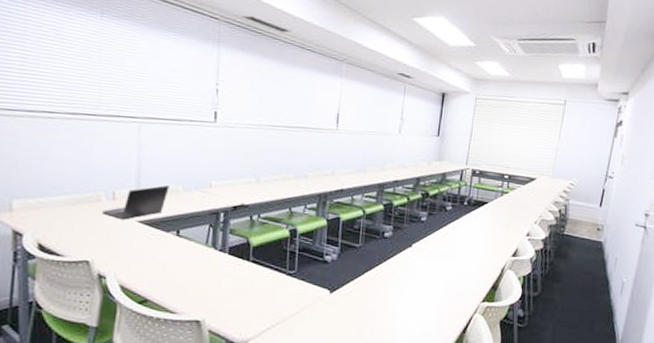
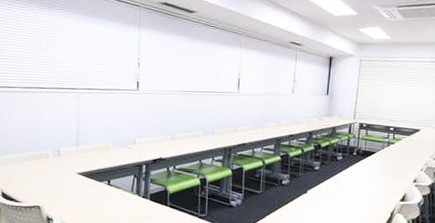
laptop: present [102,185,170,220] -> none [50,143,102,172]

